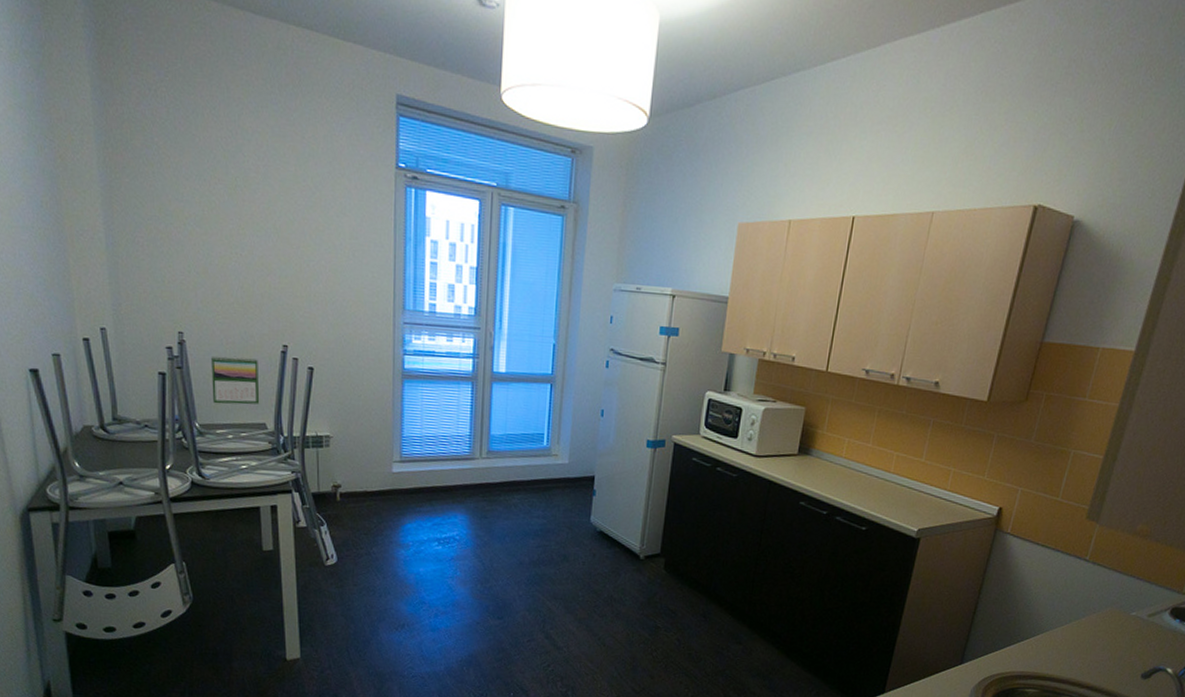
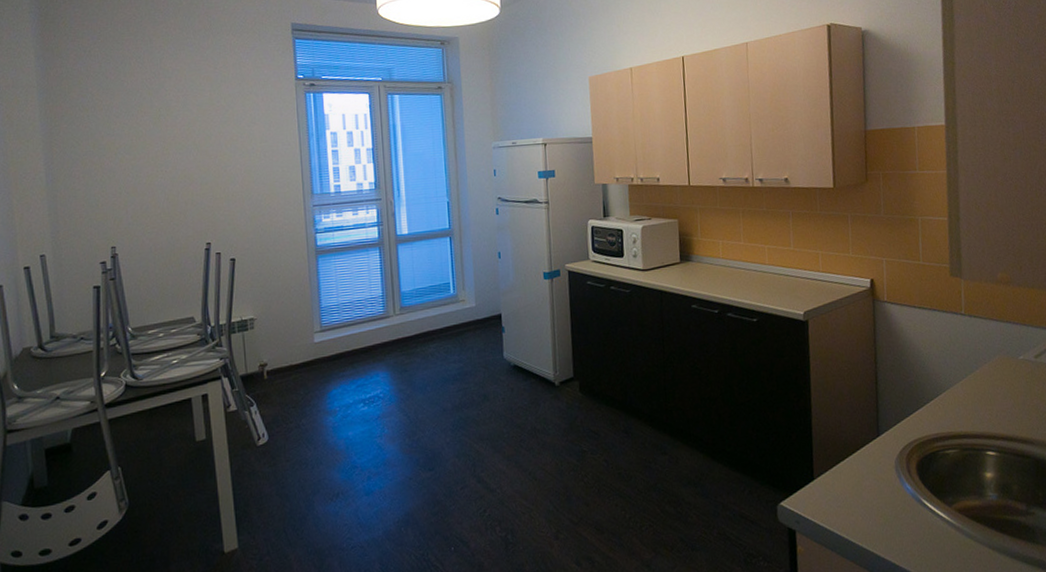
calendar: present [211,355,260,405] -> none [142,258,188,307]

